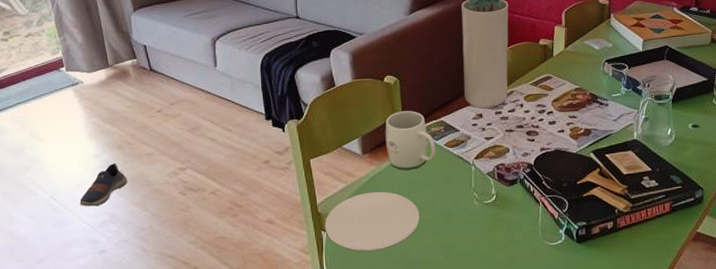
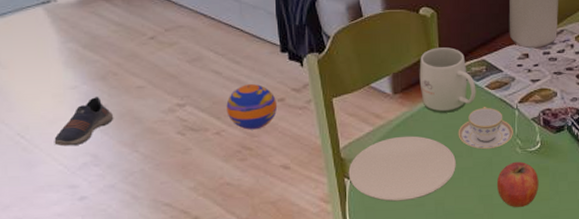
ball: none [220,149,264,189] -> present [226,84,278,130]
teacup: none [420,162,471,203] -> present [458,106,513,150]
fruit: none [456,213,496,257] -> present [496,161,539,208]

